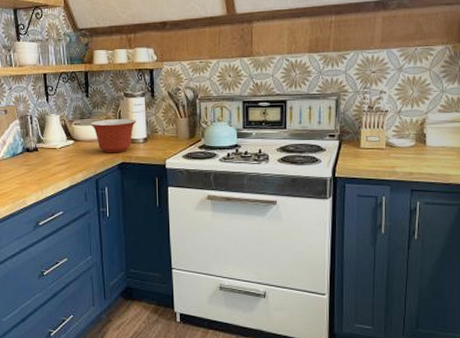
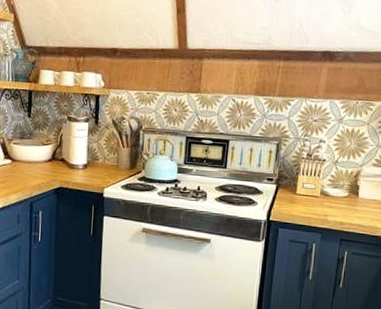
mixing bowl: present [91,119,136,154] -> none [30,141,77,177]

